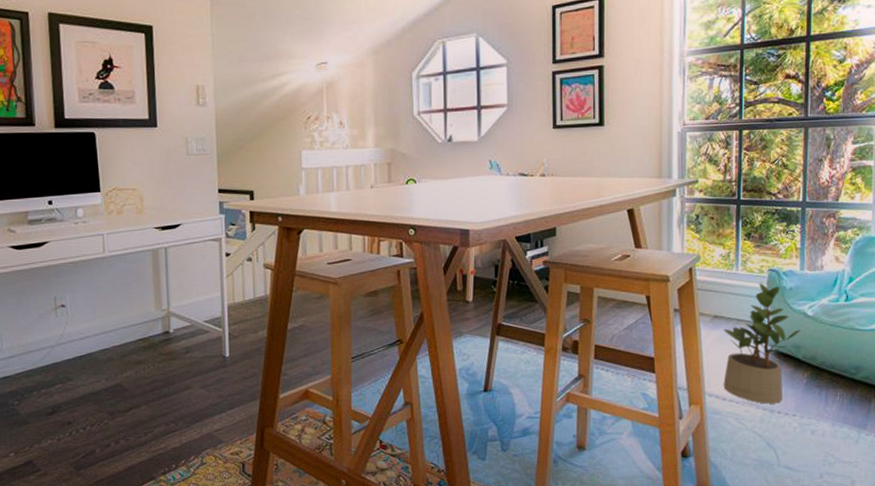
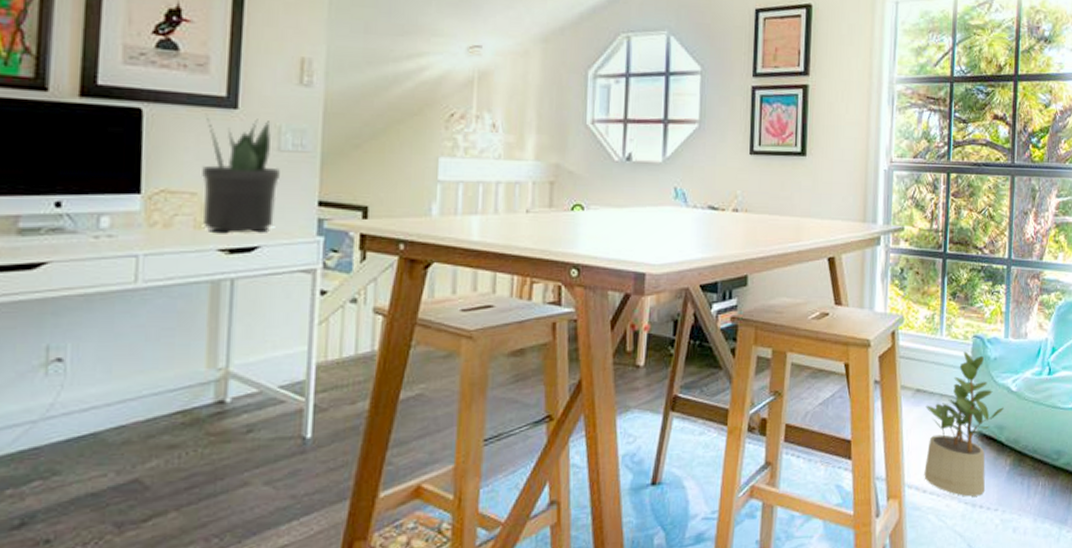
planter: none [137,133,190,216] -> present [202,115,280,234]

